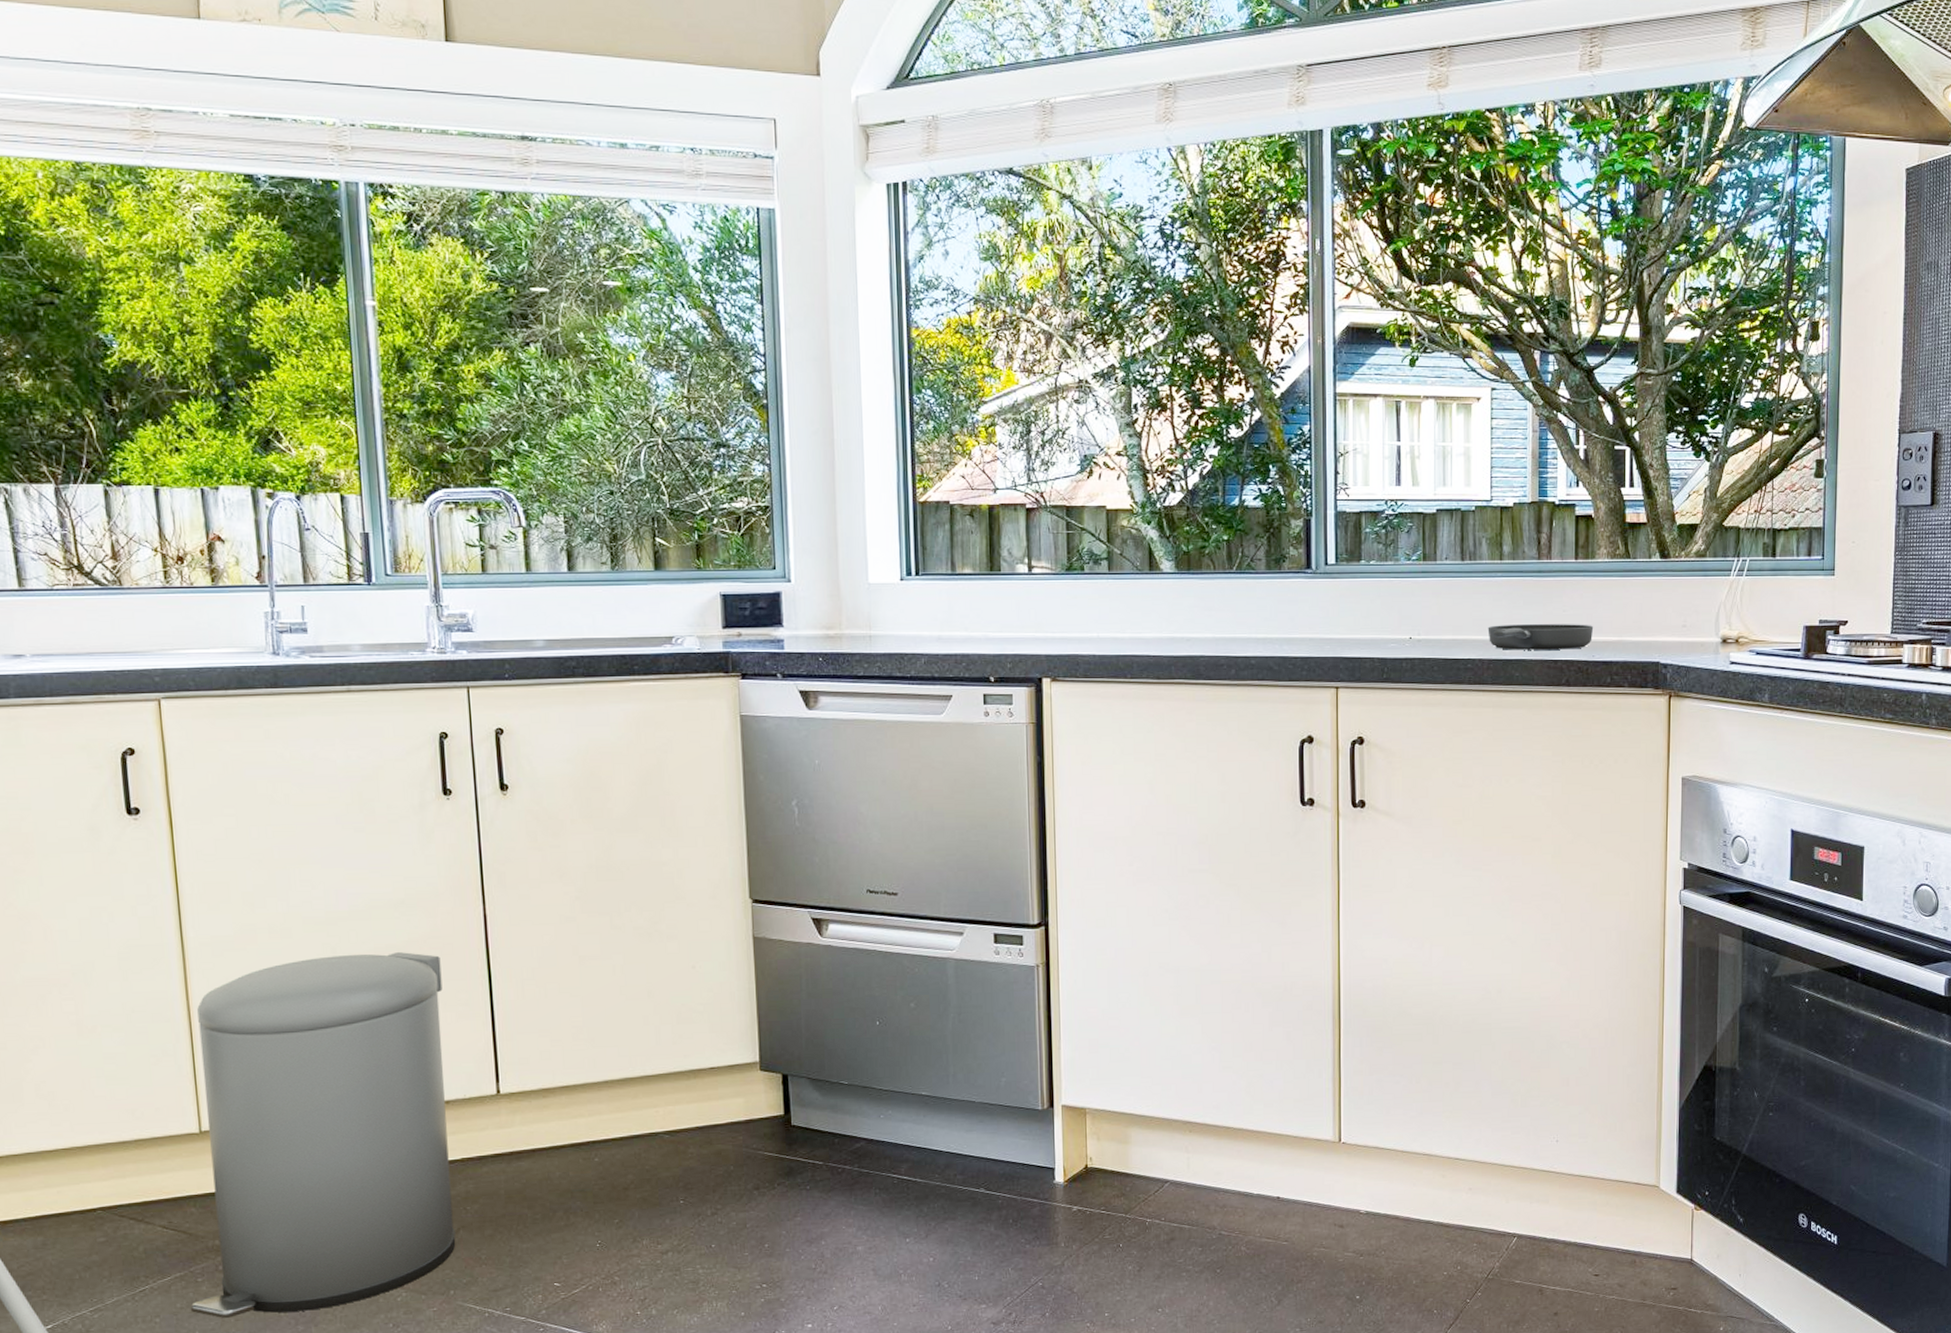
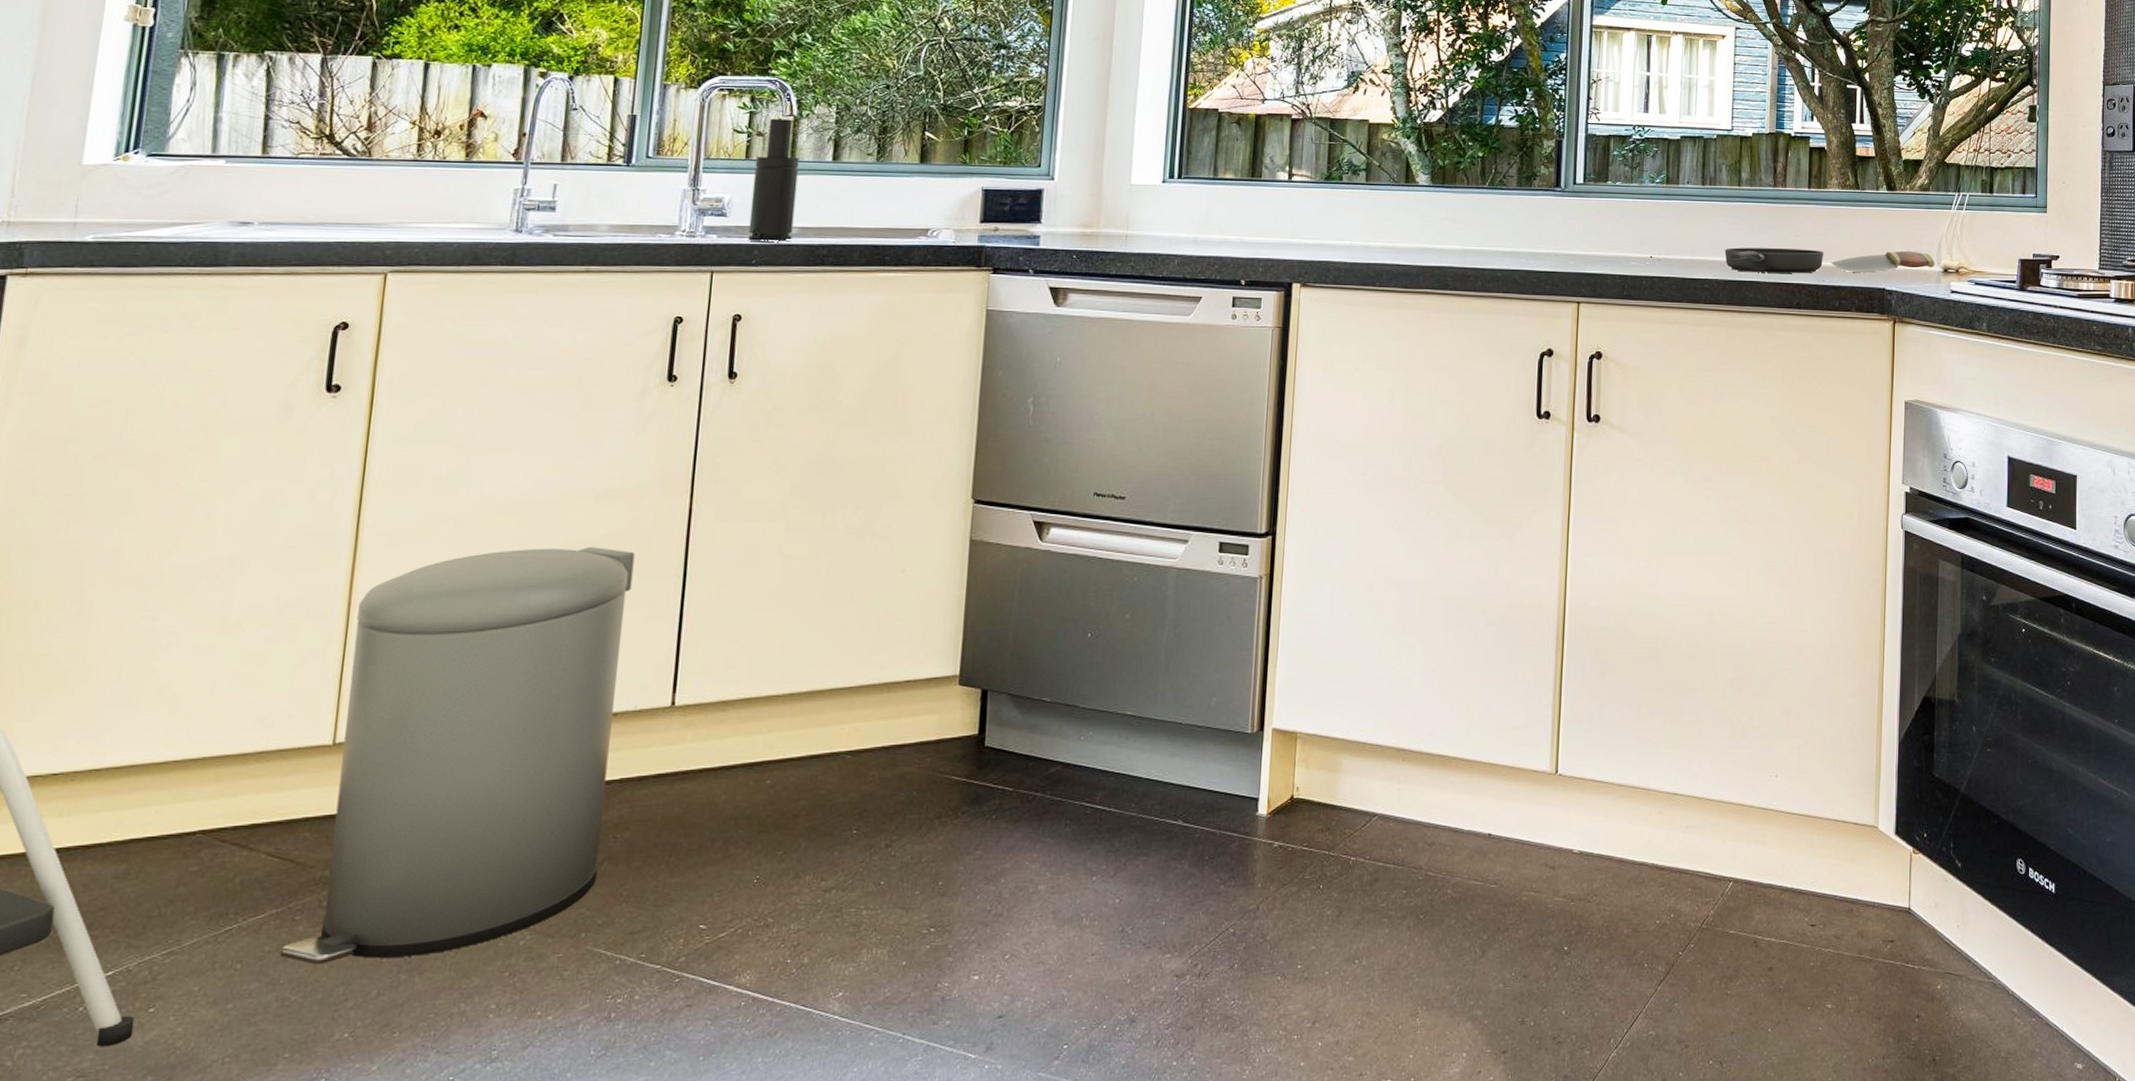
soap dispenser: none [492,530,540,655] -> present [748,118,800,242]
knife: none [1601,621,1713,646] -> present [1831,250,1935,272]

